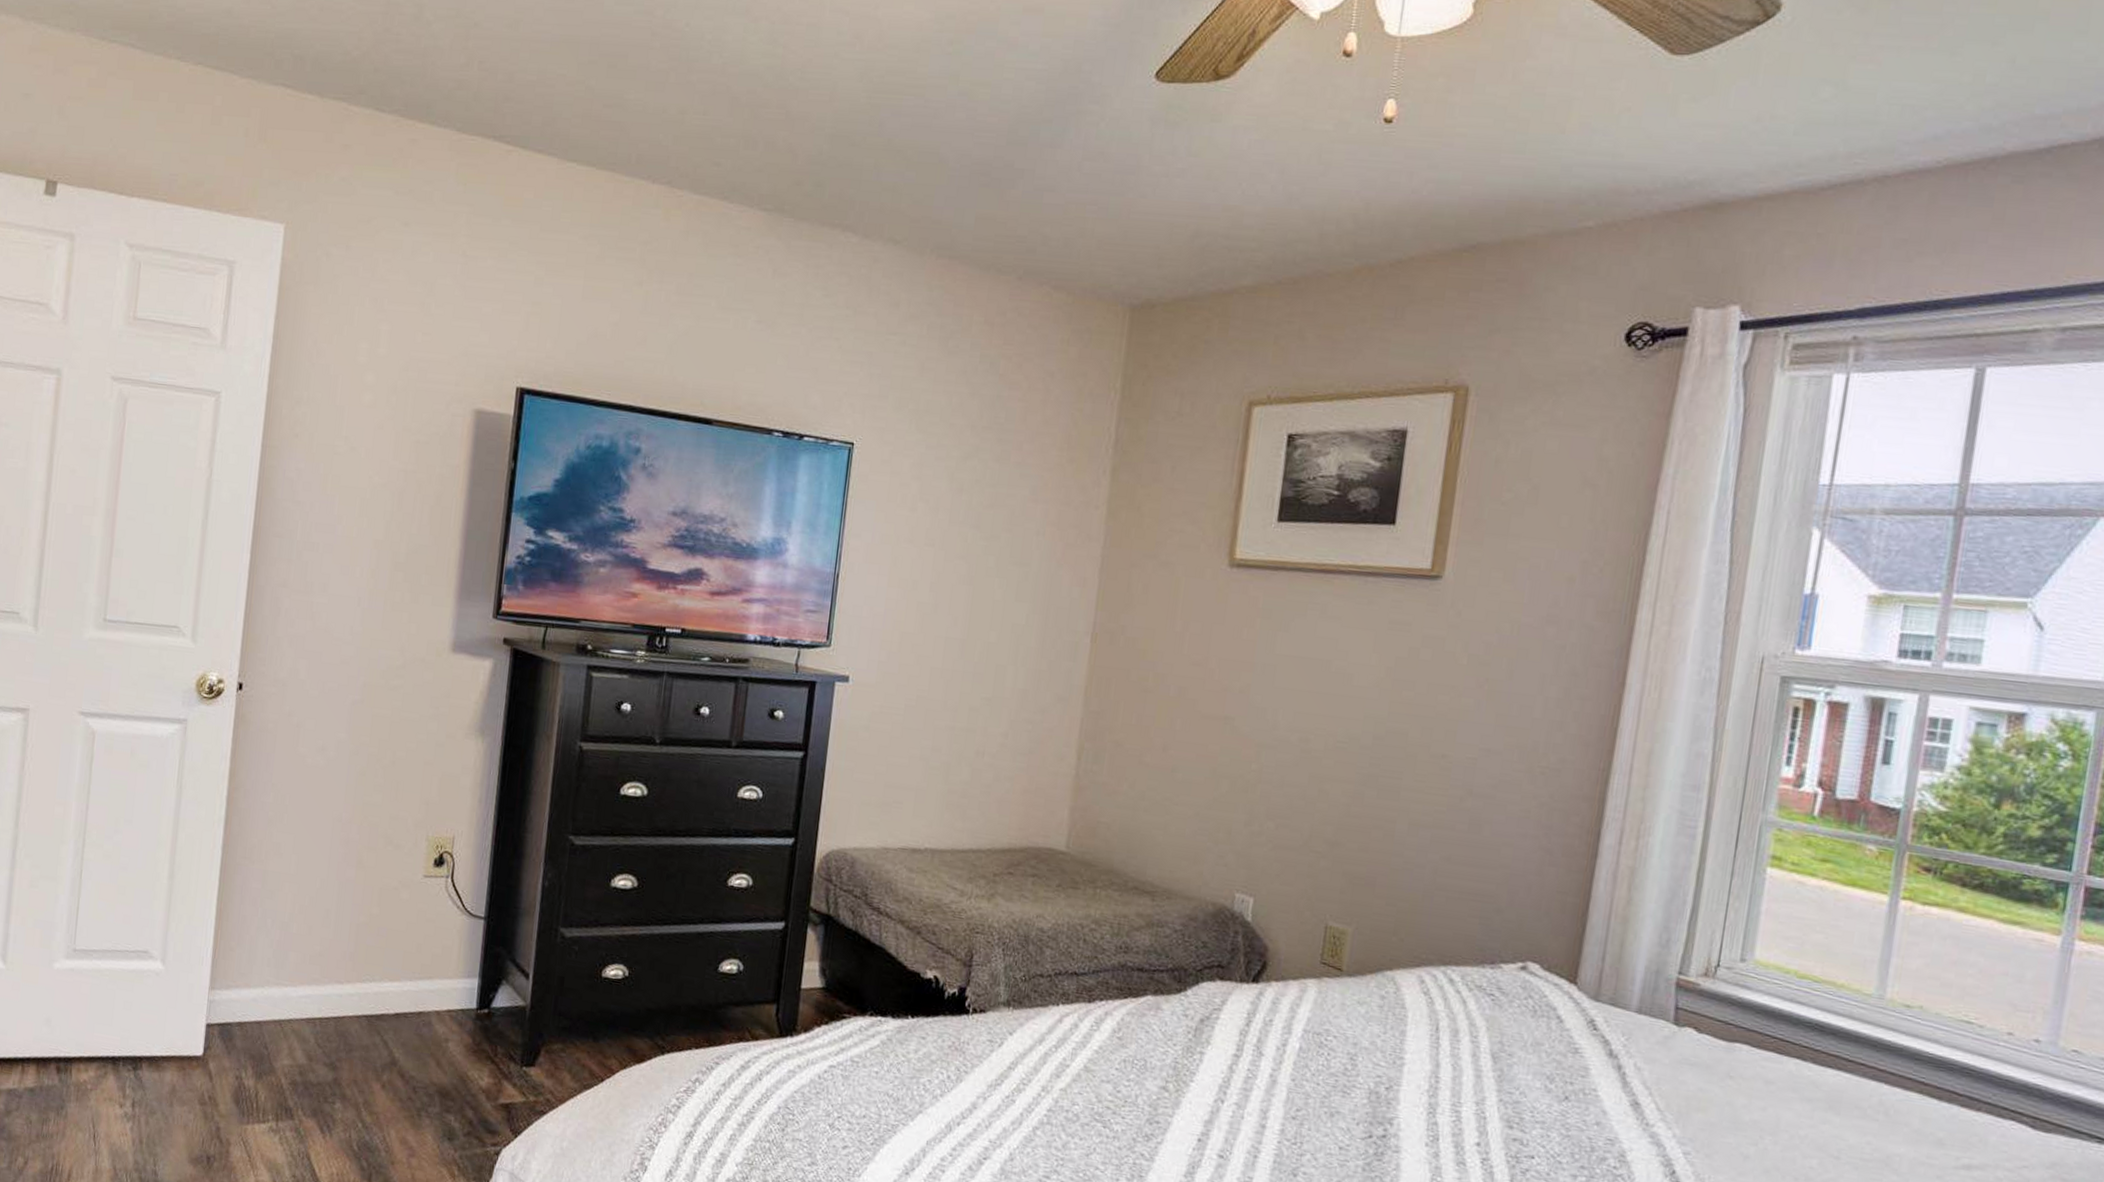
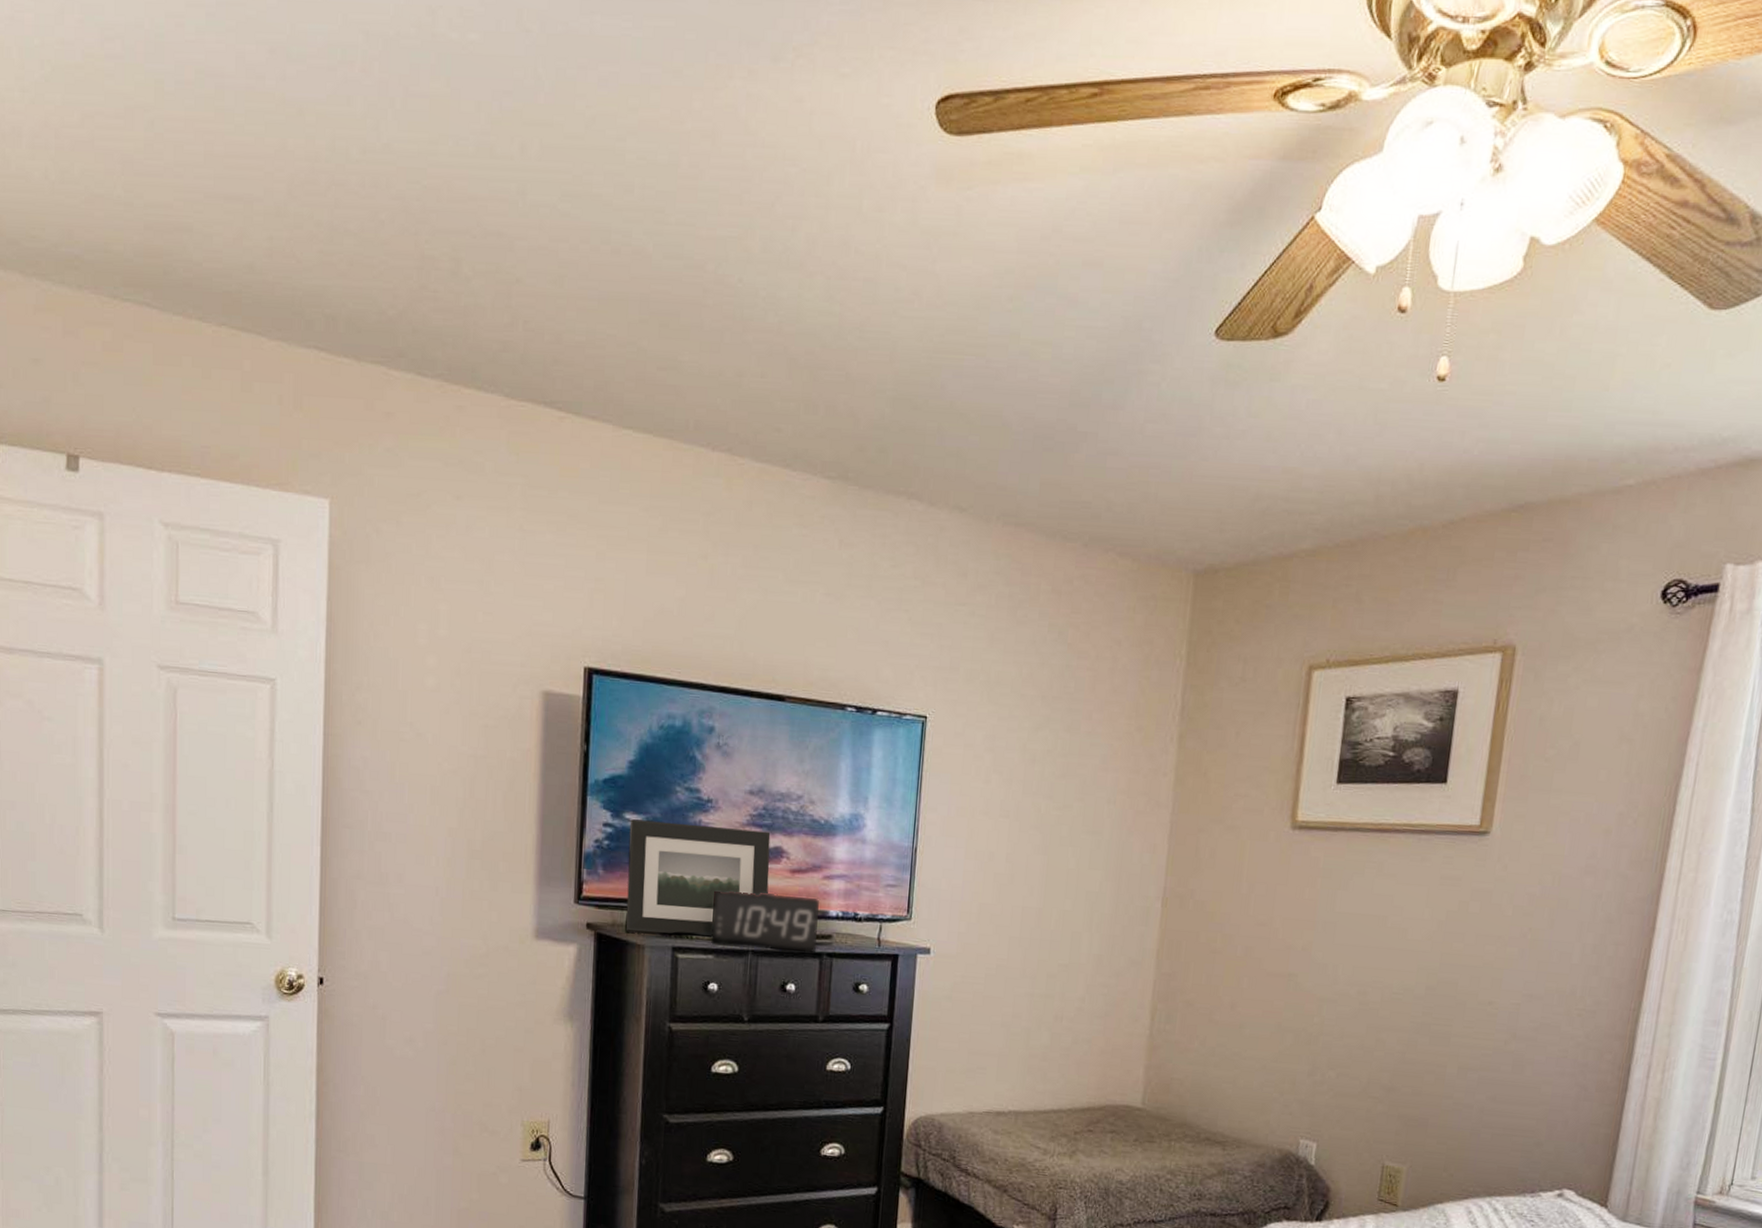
picture frame: none [541,537,692,658] -> present [625,819,771,938]
alarm clock: none [625,610,739,676] -> present [710,890,820,953]

